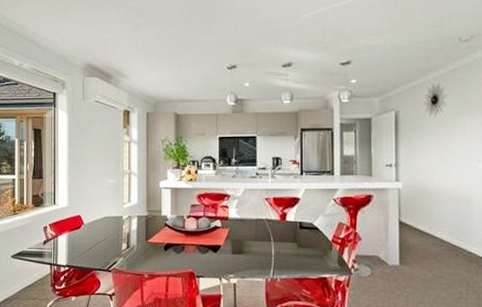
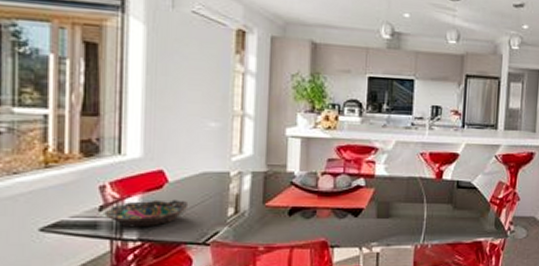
bowl: none [47,237,97,257] -> present [104,199,189,228]

